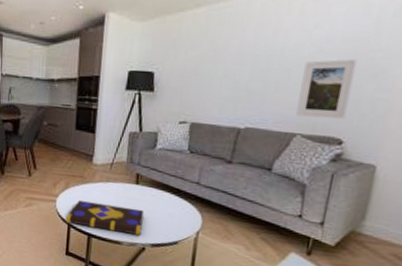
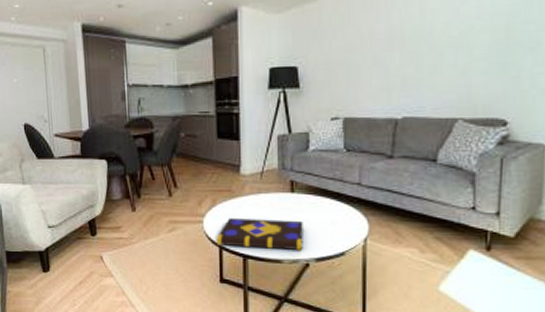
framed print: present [296,58,357,120] -> none [455,33,510,99]

